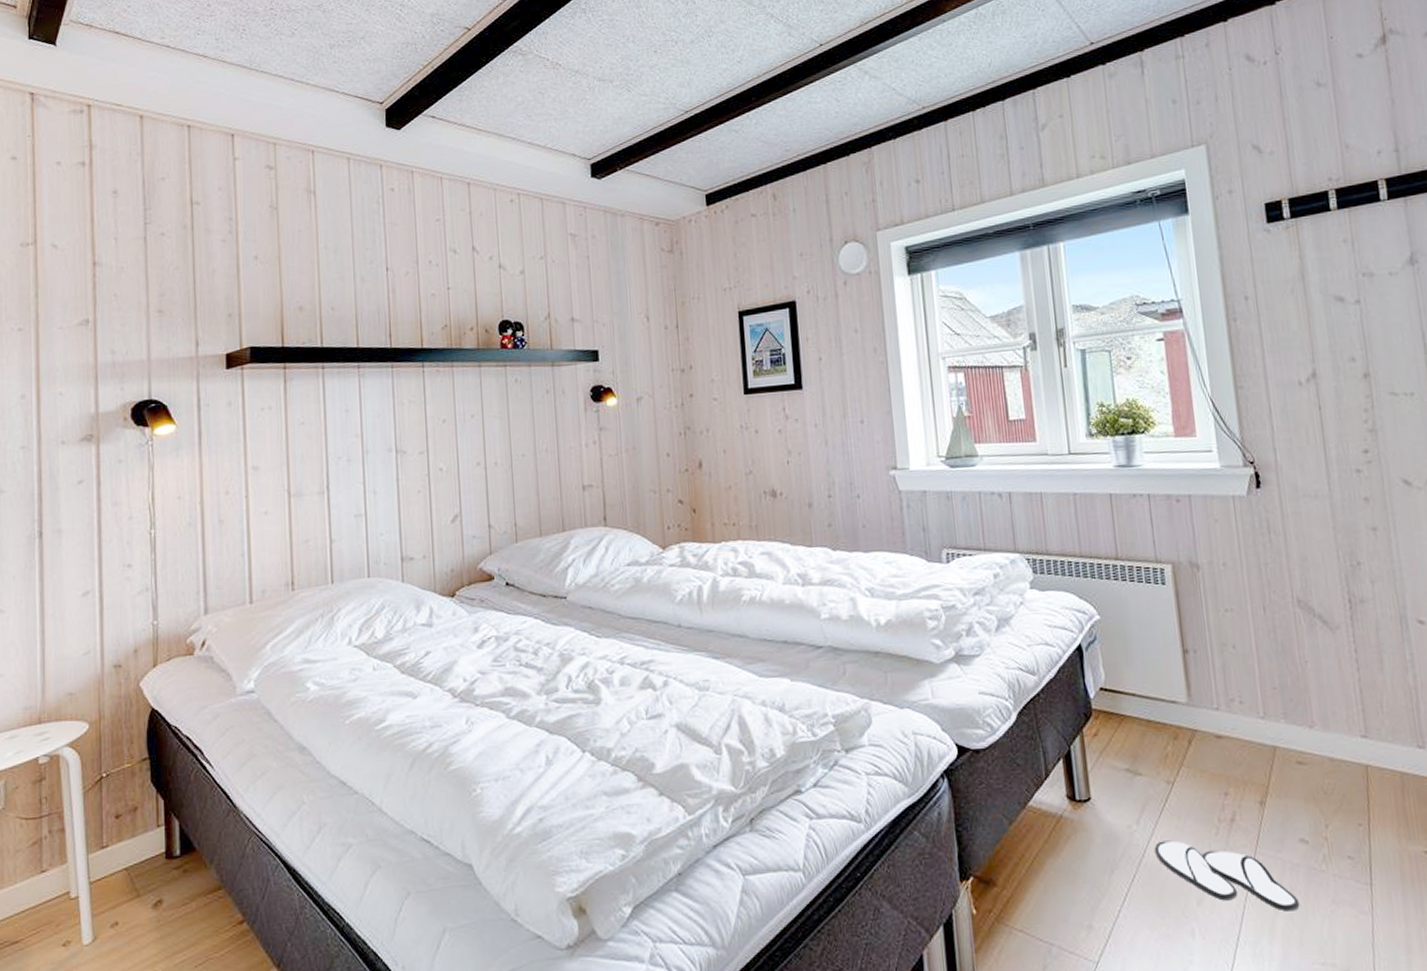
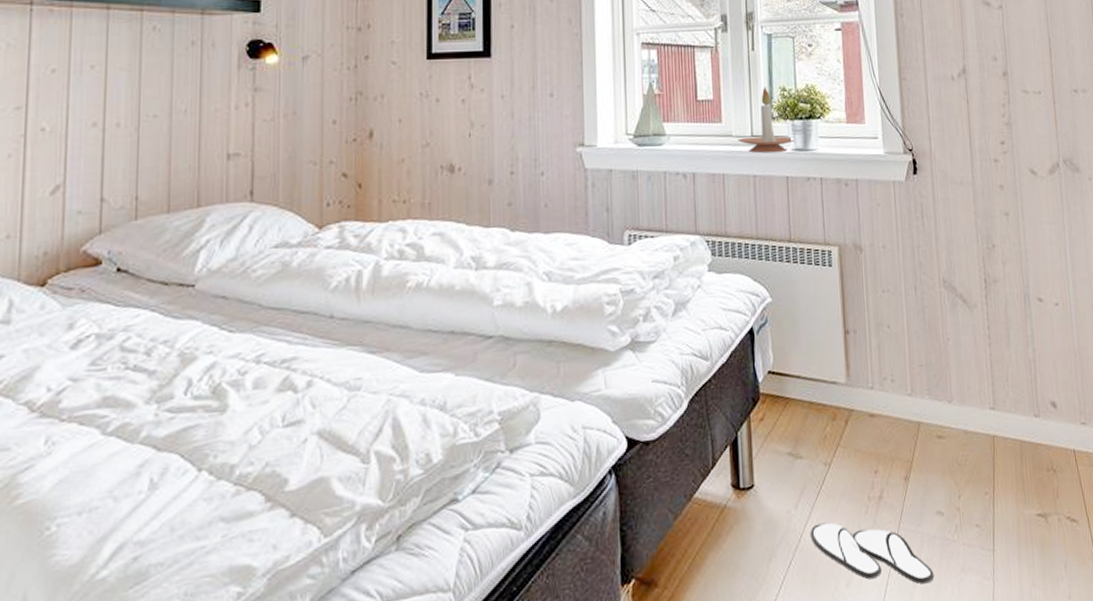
candle holder: none [1054,403,1119,471] -> present [738,87,796,154]

